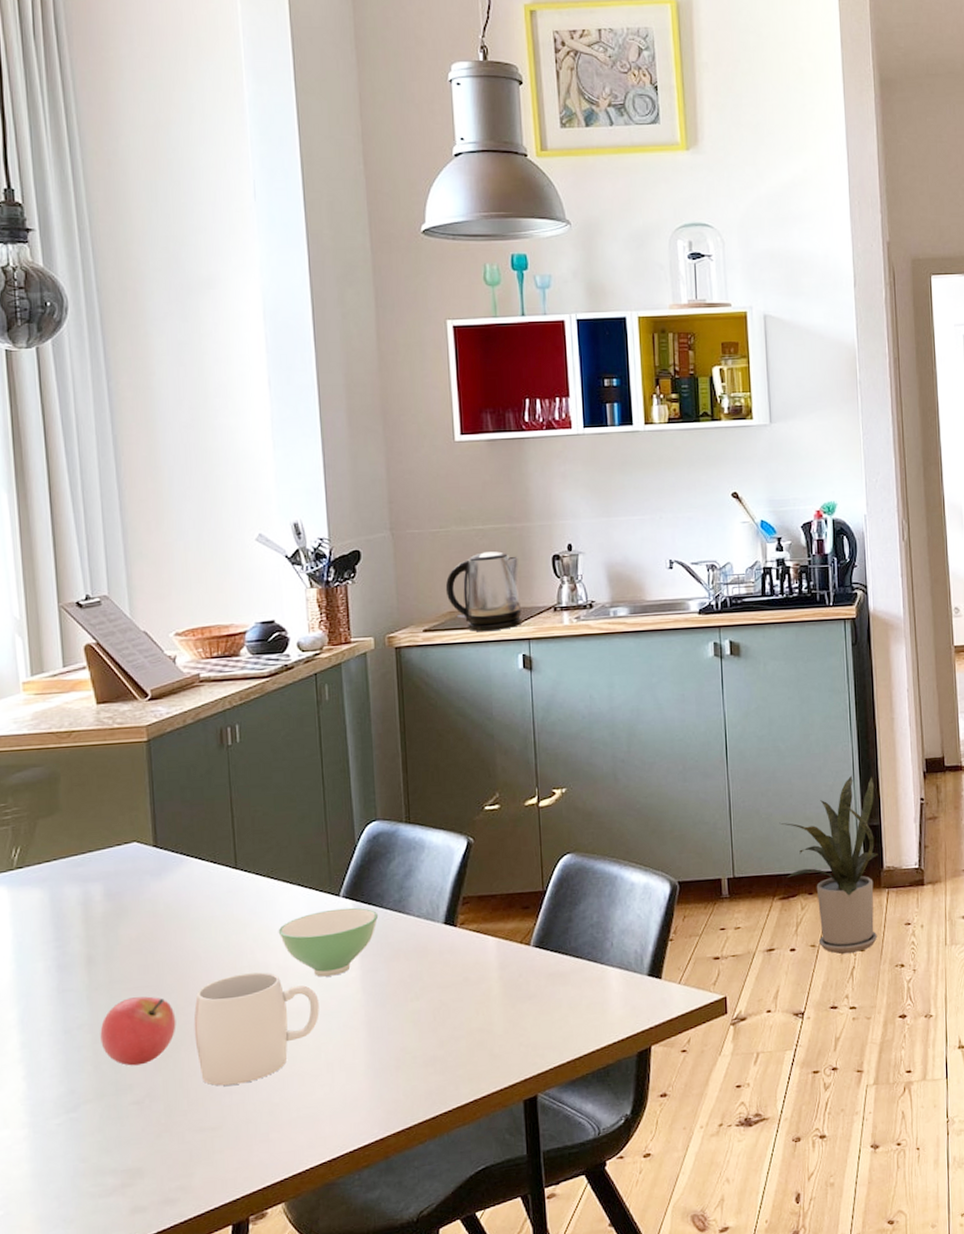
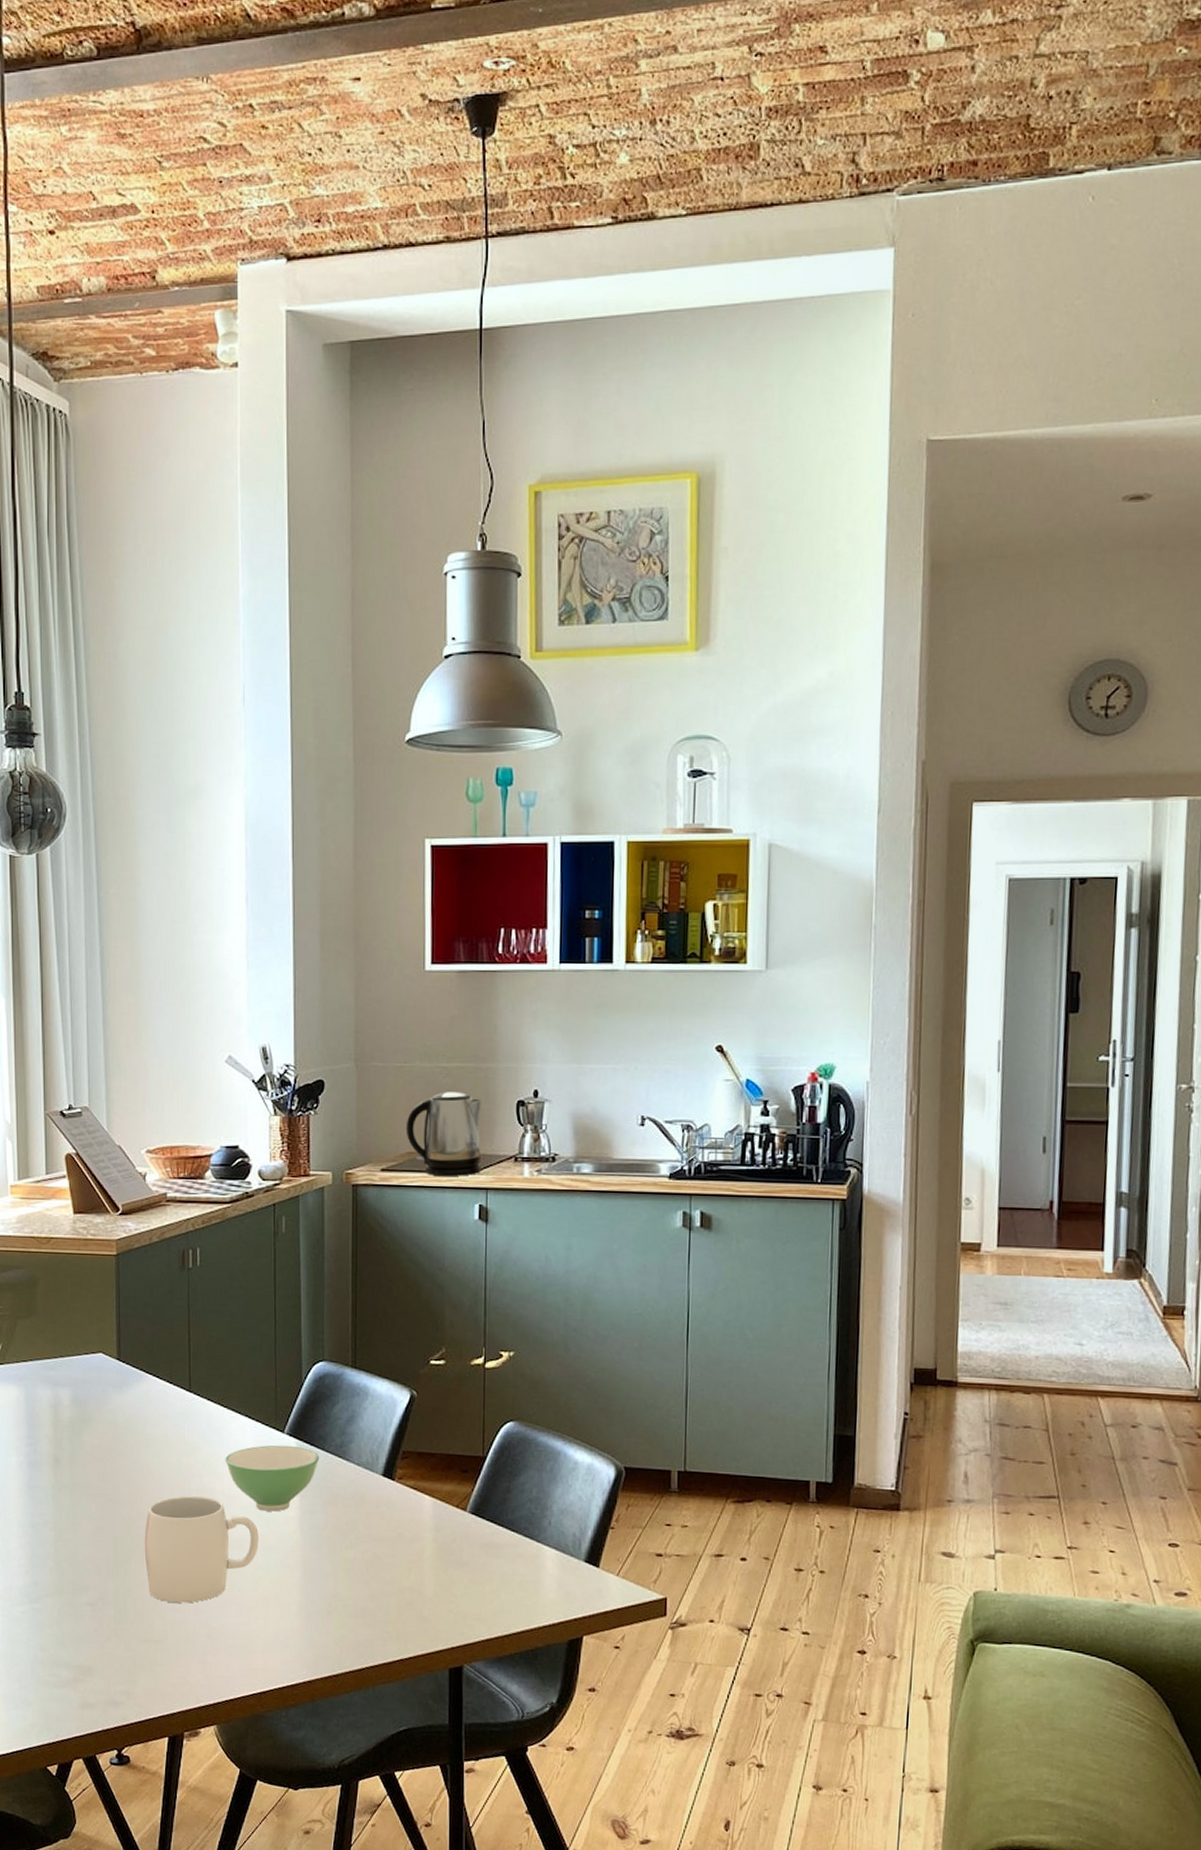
fruit: present [100,996,176,1066] -> none [62,1503,129,1569]
house plant: present [780,775,879,954] -> none [741,1376,851,1573]

